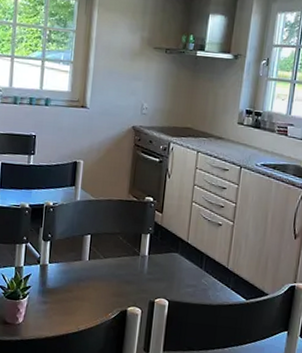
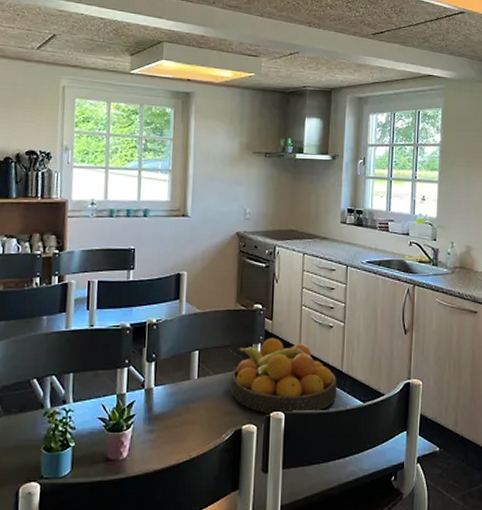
fruit bowl: none [118,229,222,304] -> present [230,338,338,414]

